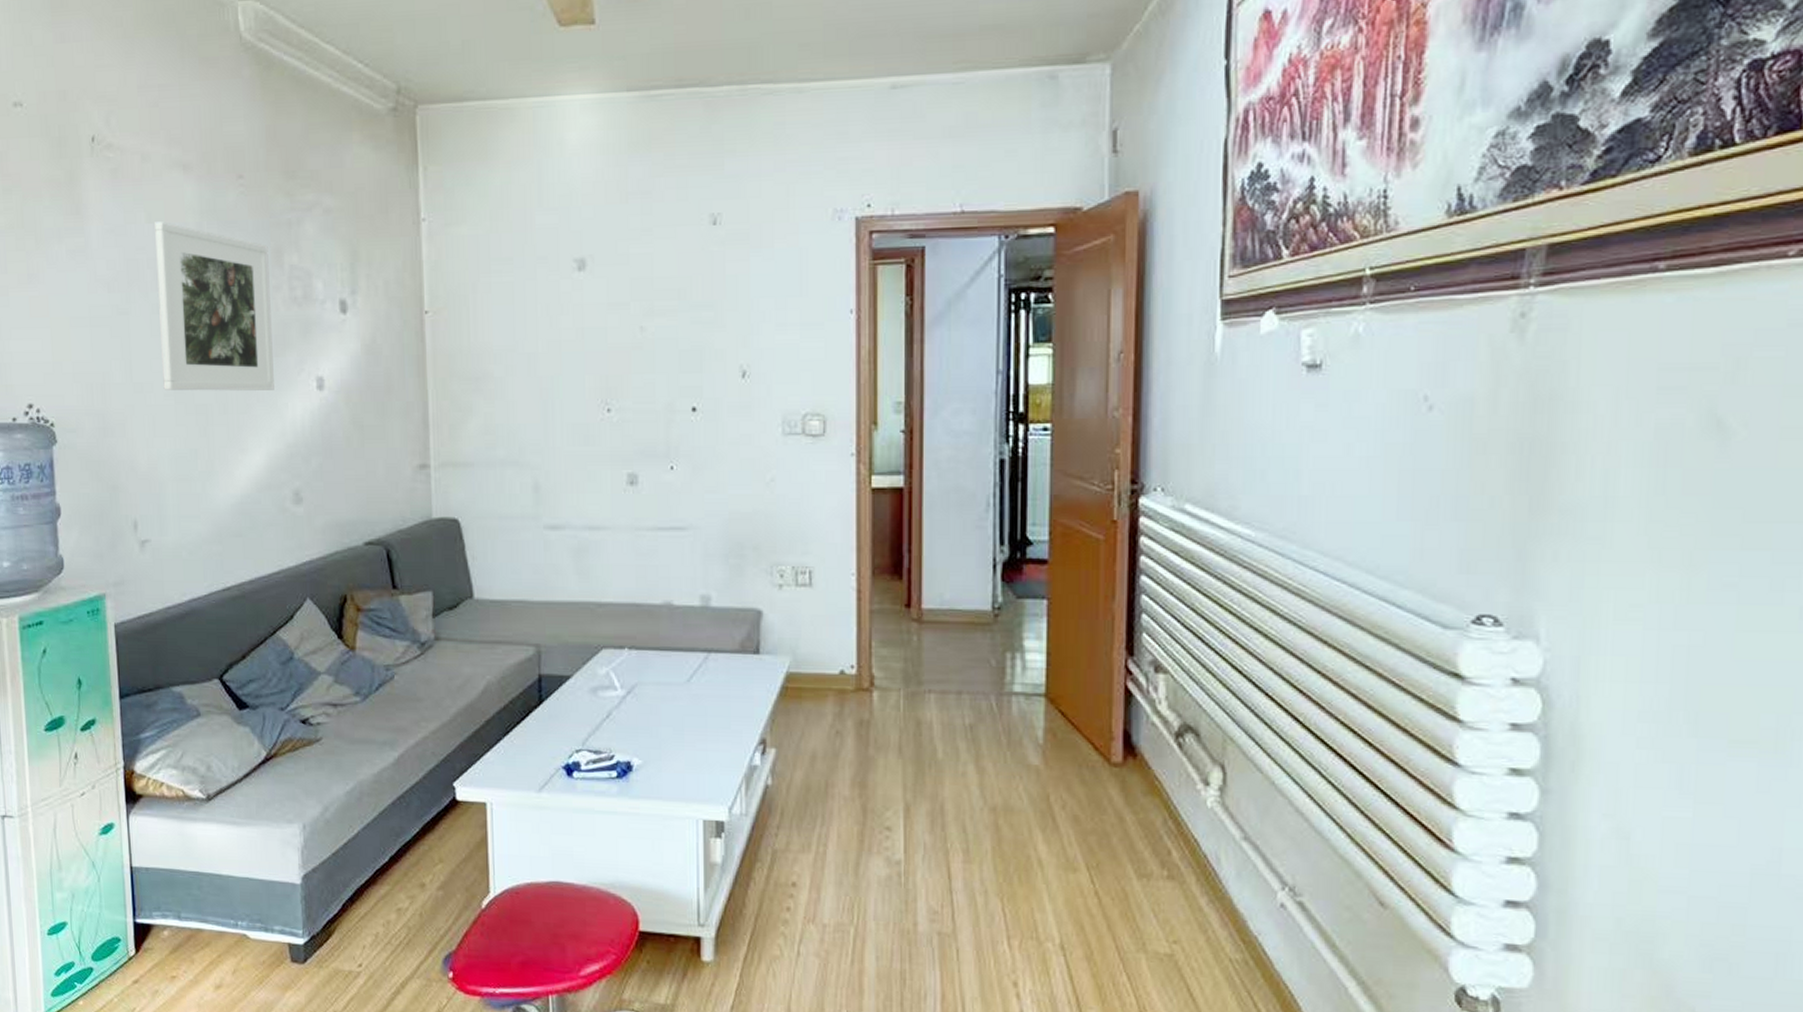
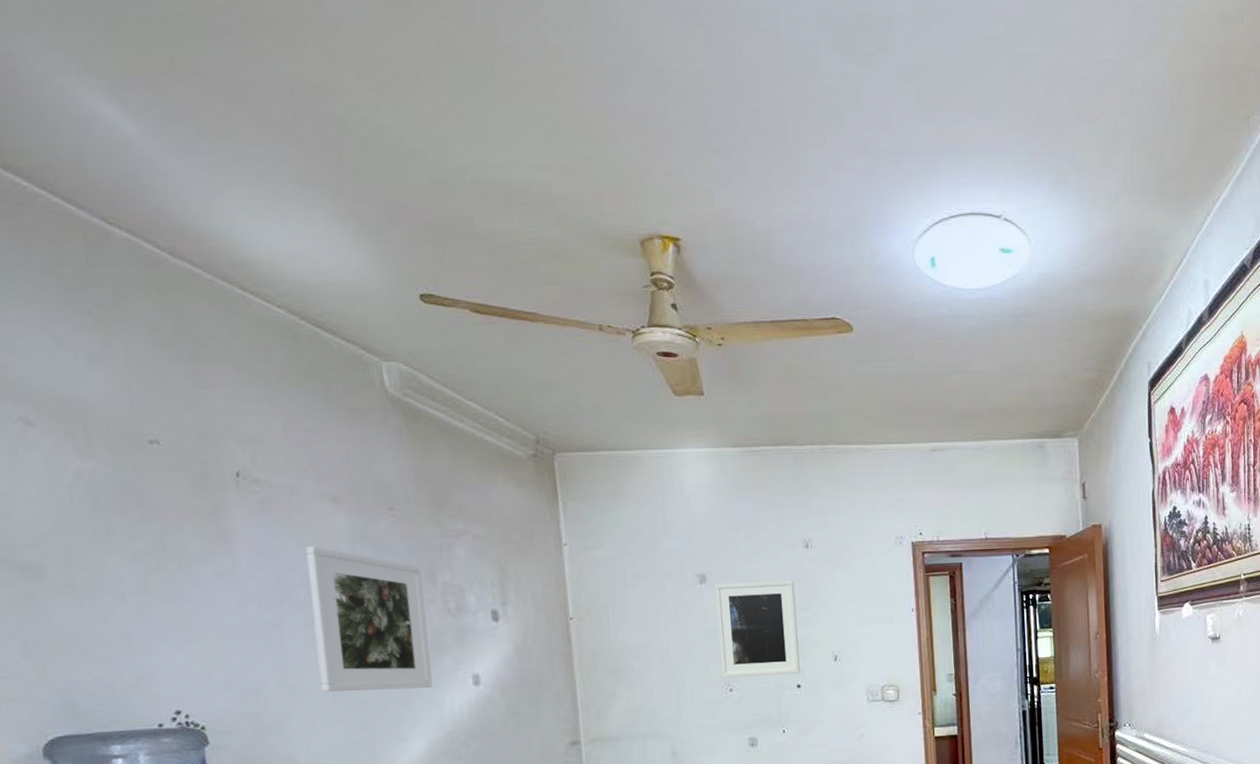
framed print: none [596,268,697,394] -> present [715,580,800,678]

